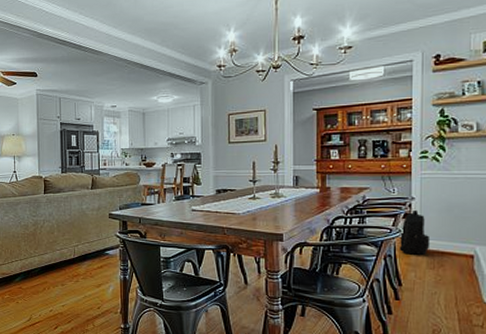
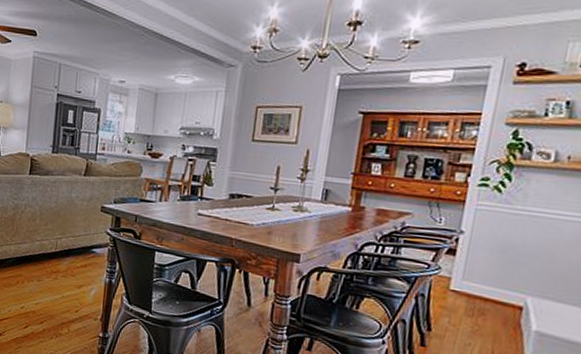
backpack: present [399,209,431,255] -> none [434,245,475,299]

